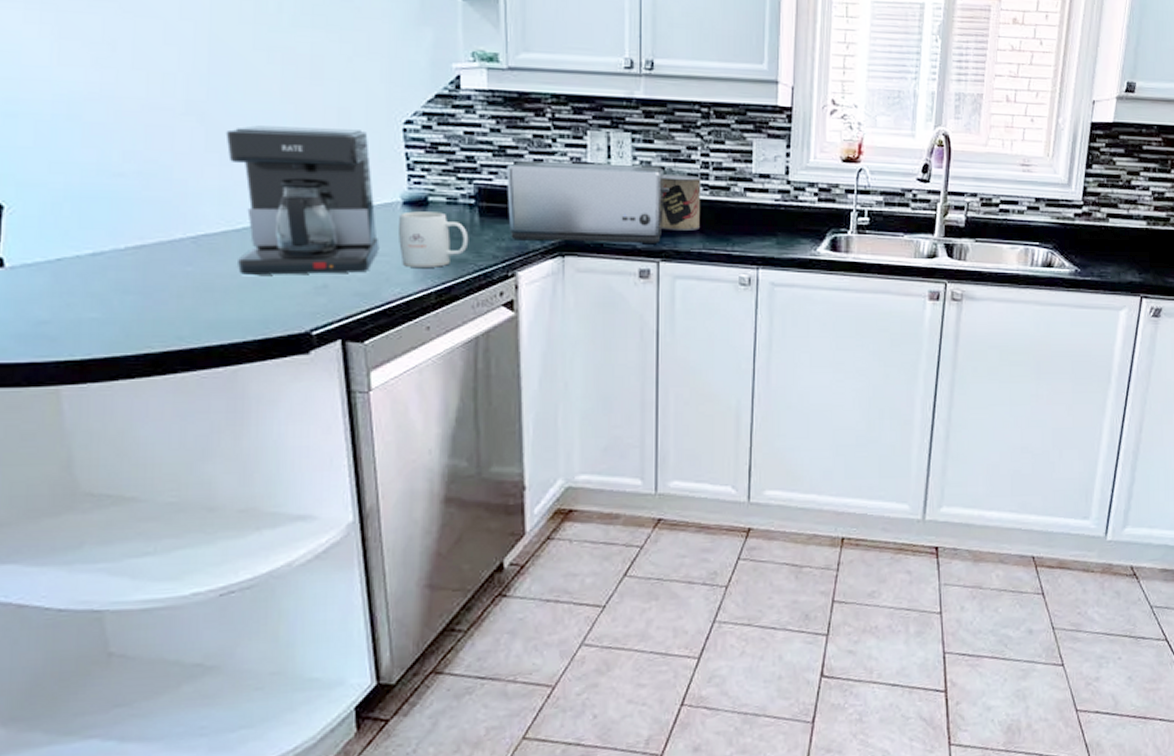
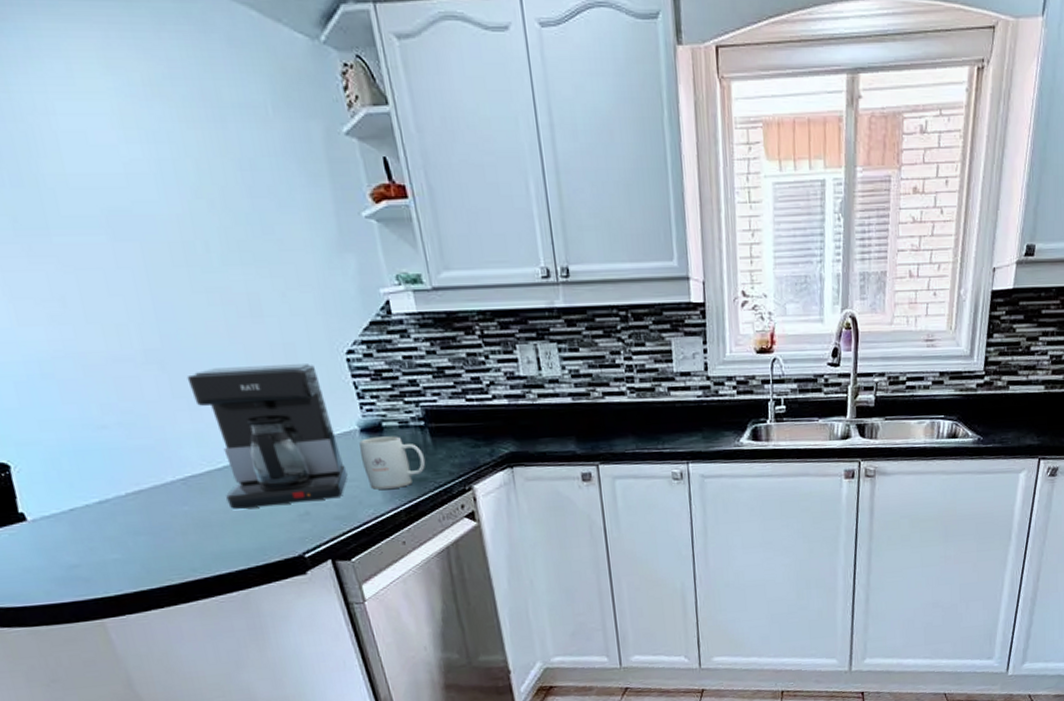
toaster: present [507,160,669,243] -> none [448,374,599,456]
tin can: present [661,174,701,232] -> none [591,379,631,435]

